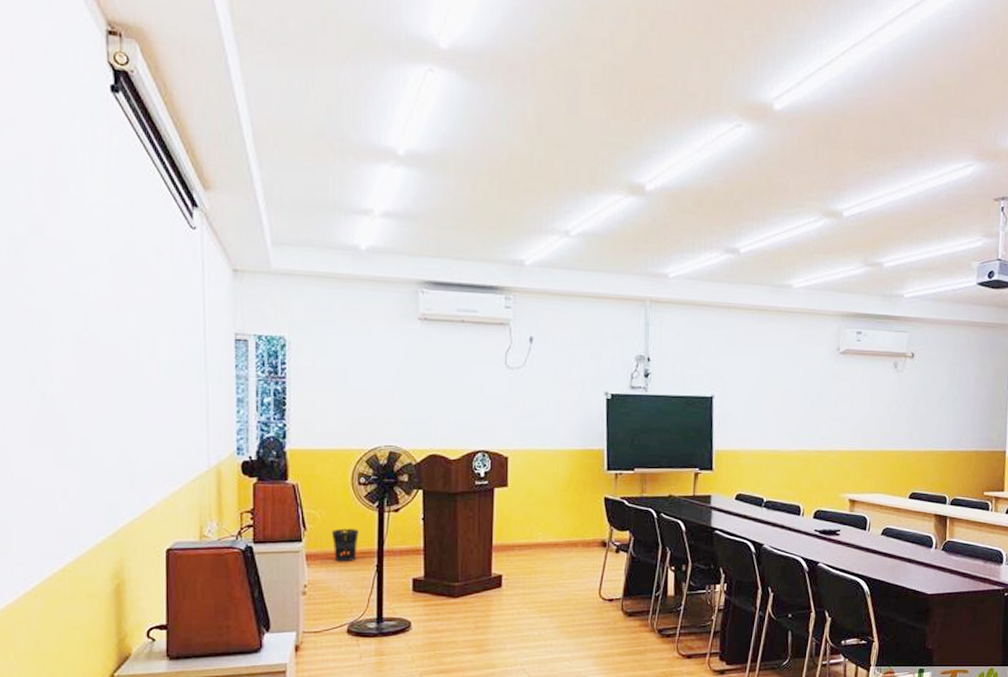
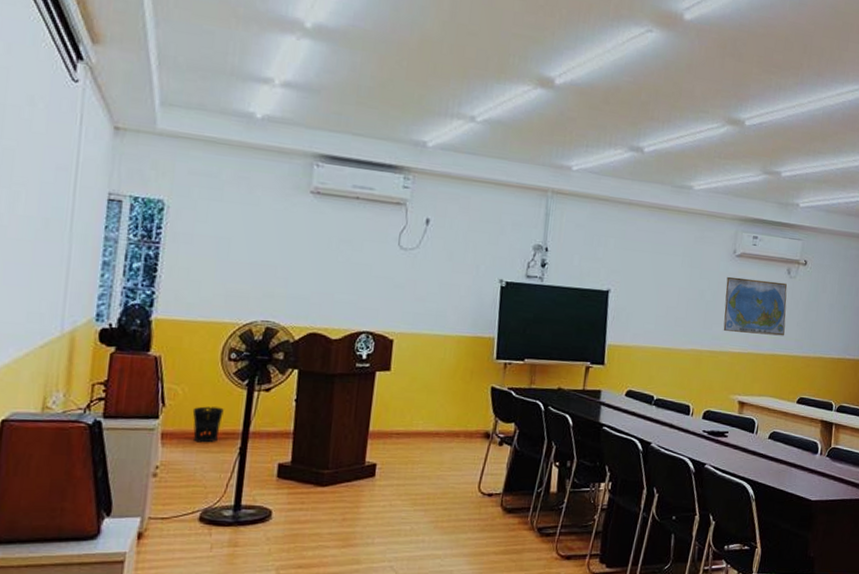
world map: none [830,374,895,432] -> present [723,276,788,336]

